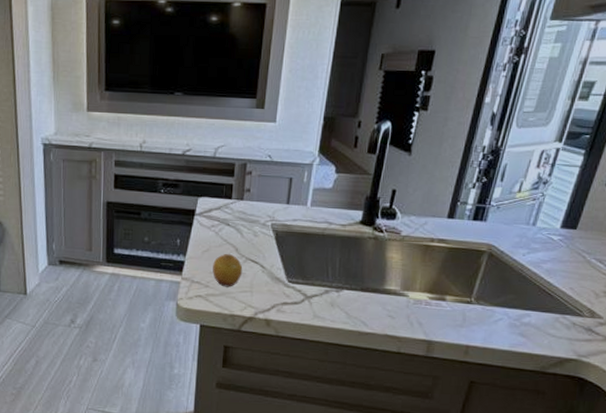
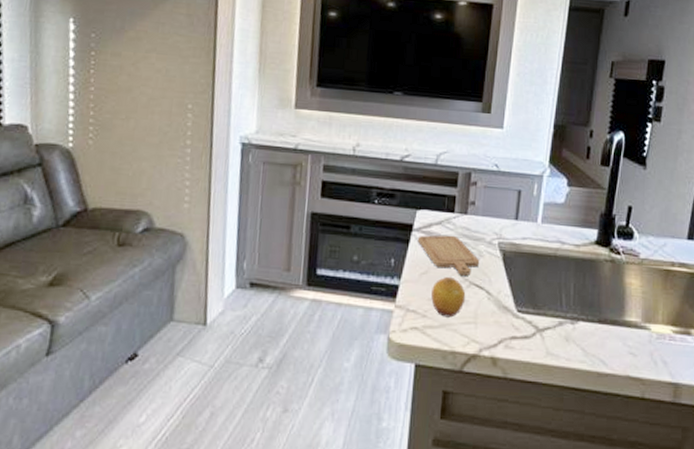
chopping board: none [199,218,255,253] -> present [417,235,480,276]

